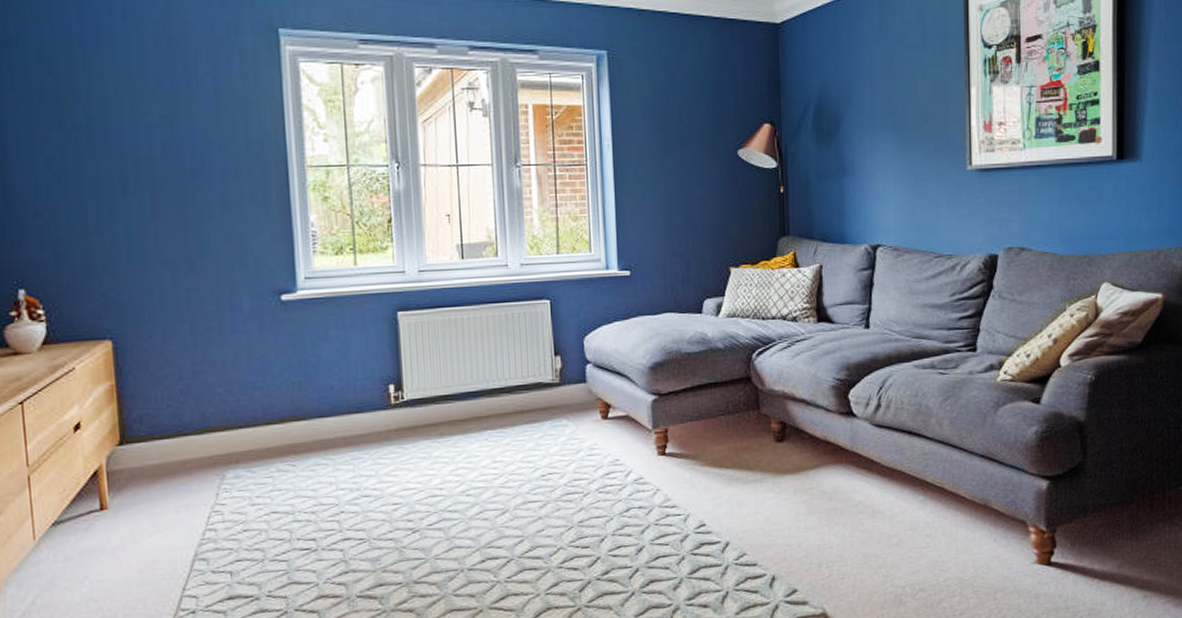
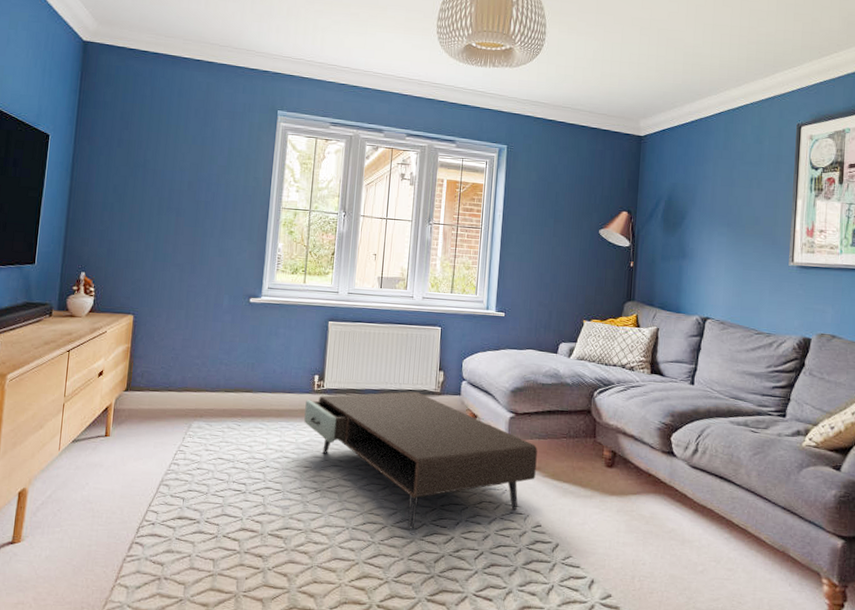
coffee table: none [381,386,692,557] -> present [304,391,538,529]

